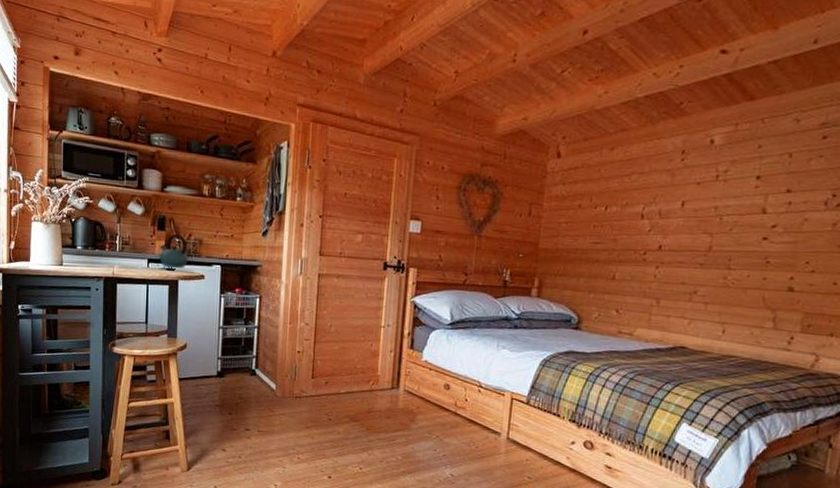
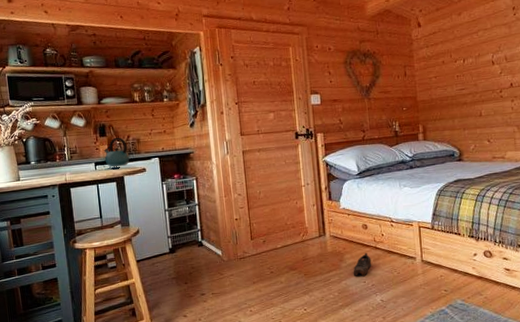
shoe: none [423,417,448,444] -> present [353,253,372,277]

